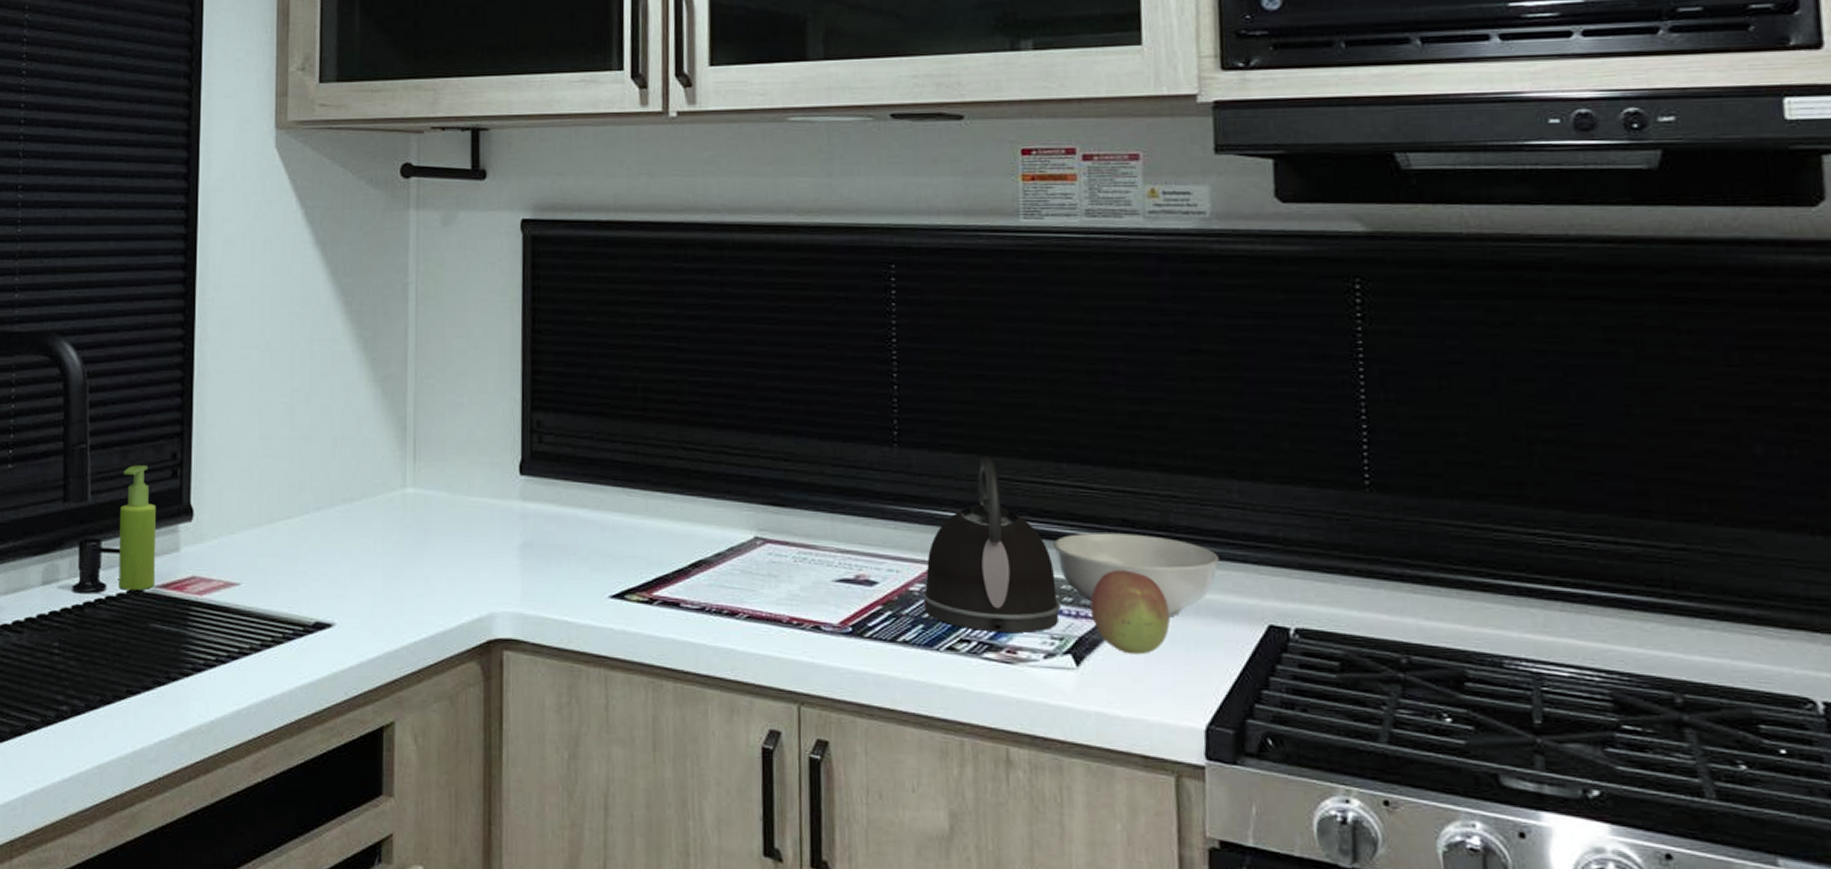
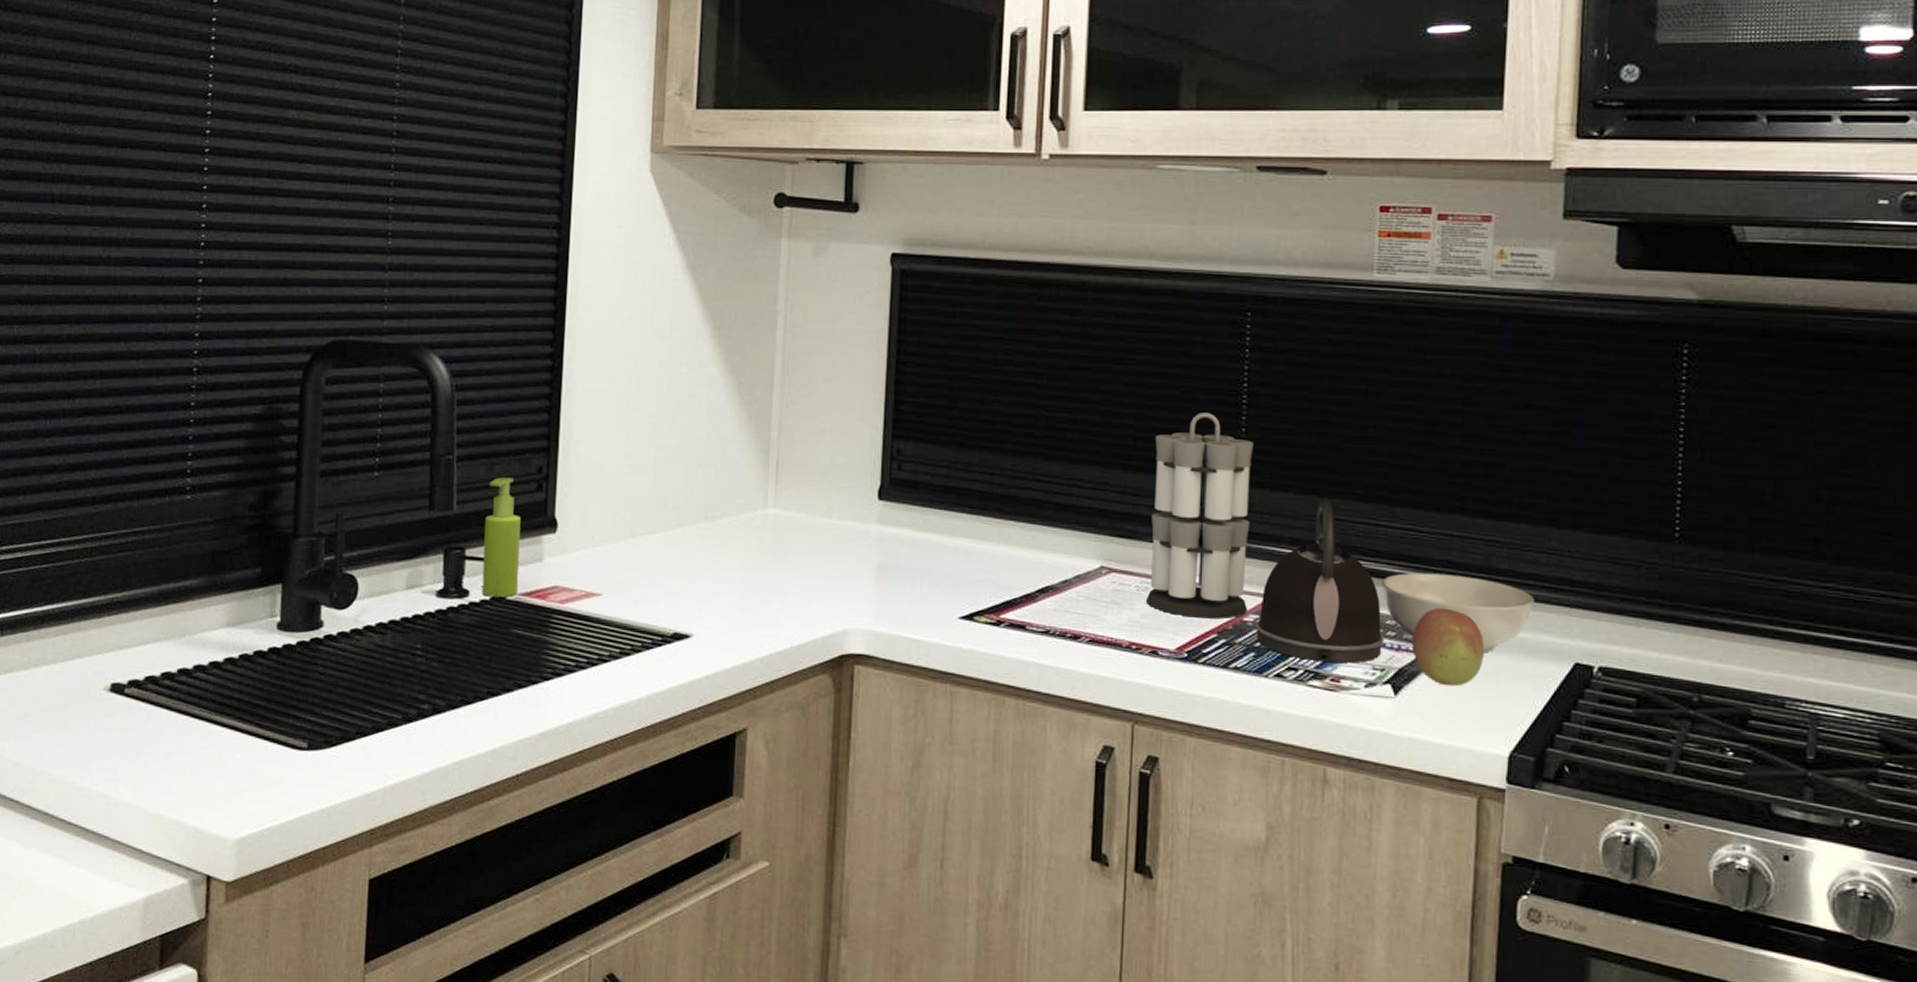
spice rack: none [803,371,912,590] -> present [1146,412,1254,619]

